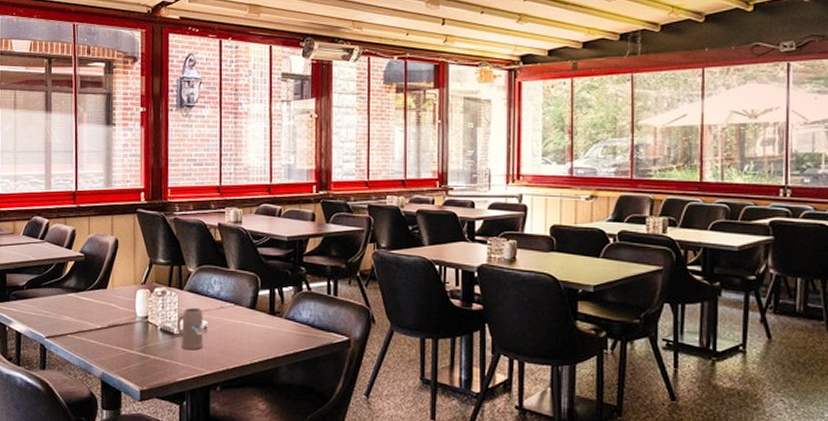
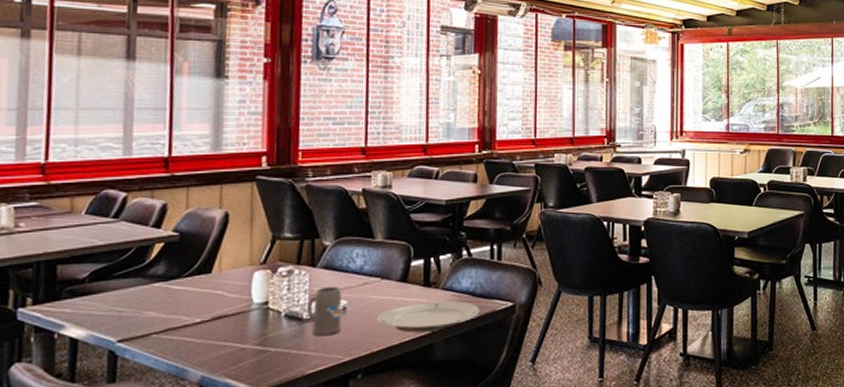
plate: none [231,329,318,357] -> present [376,301,480,333]

